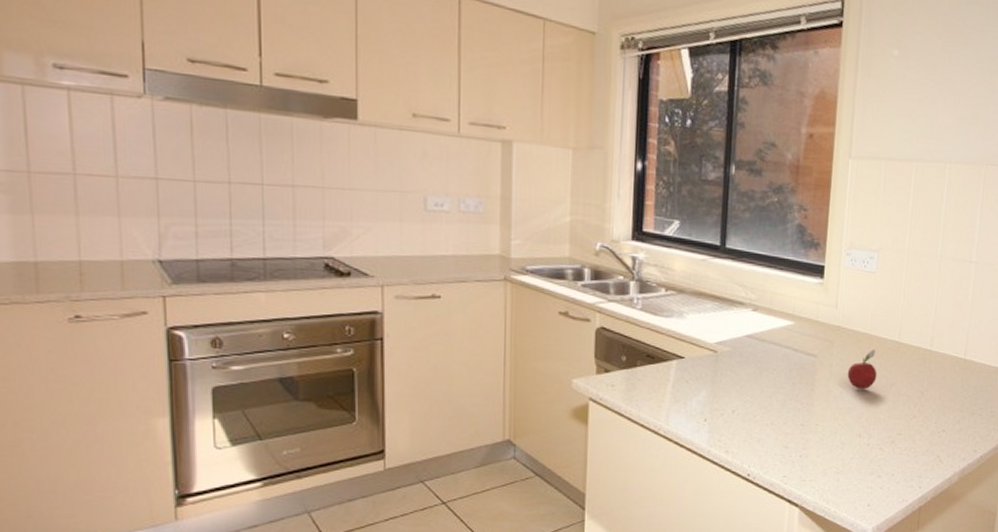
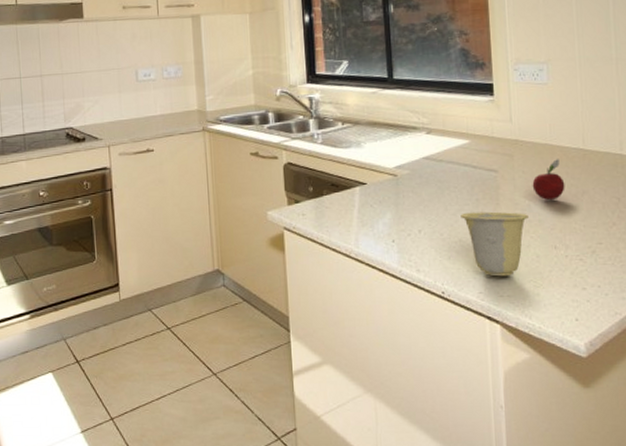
cup: none [775,396,840,462] -> present [460,211,528,277]

